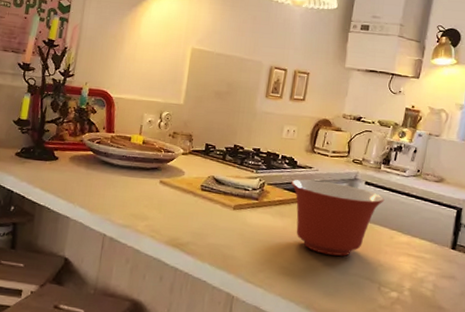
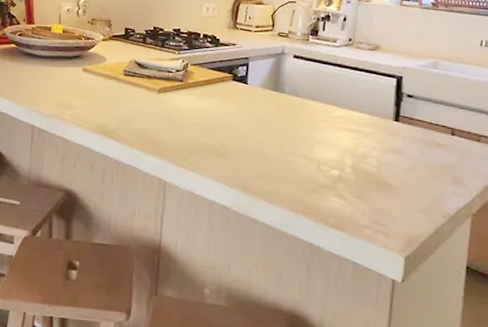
mixing bowl: present [291,179,385,256] -> none [215,57,316,135]

